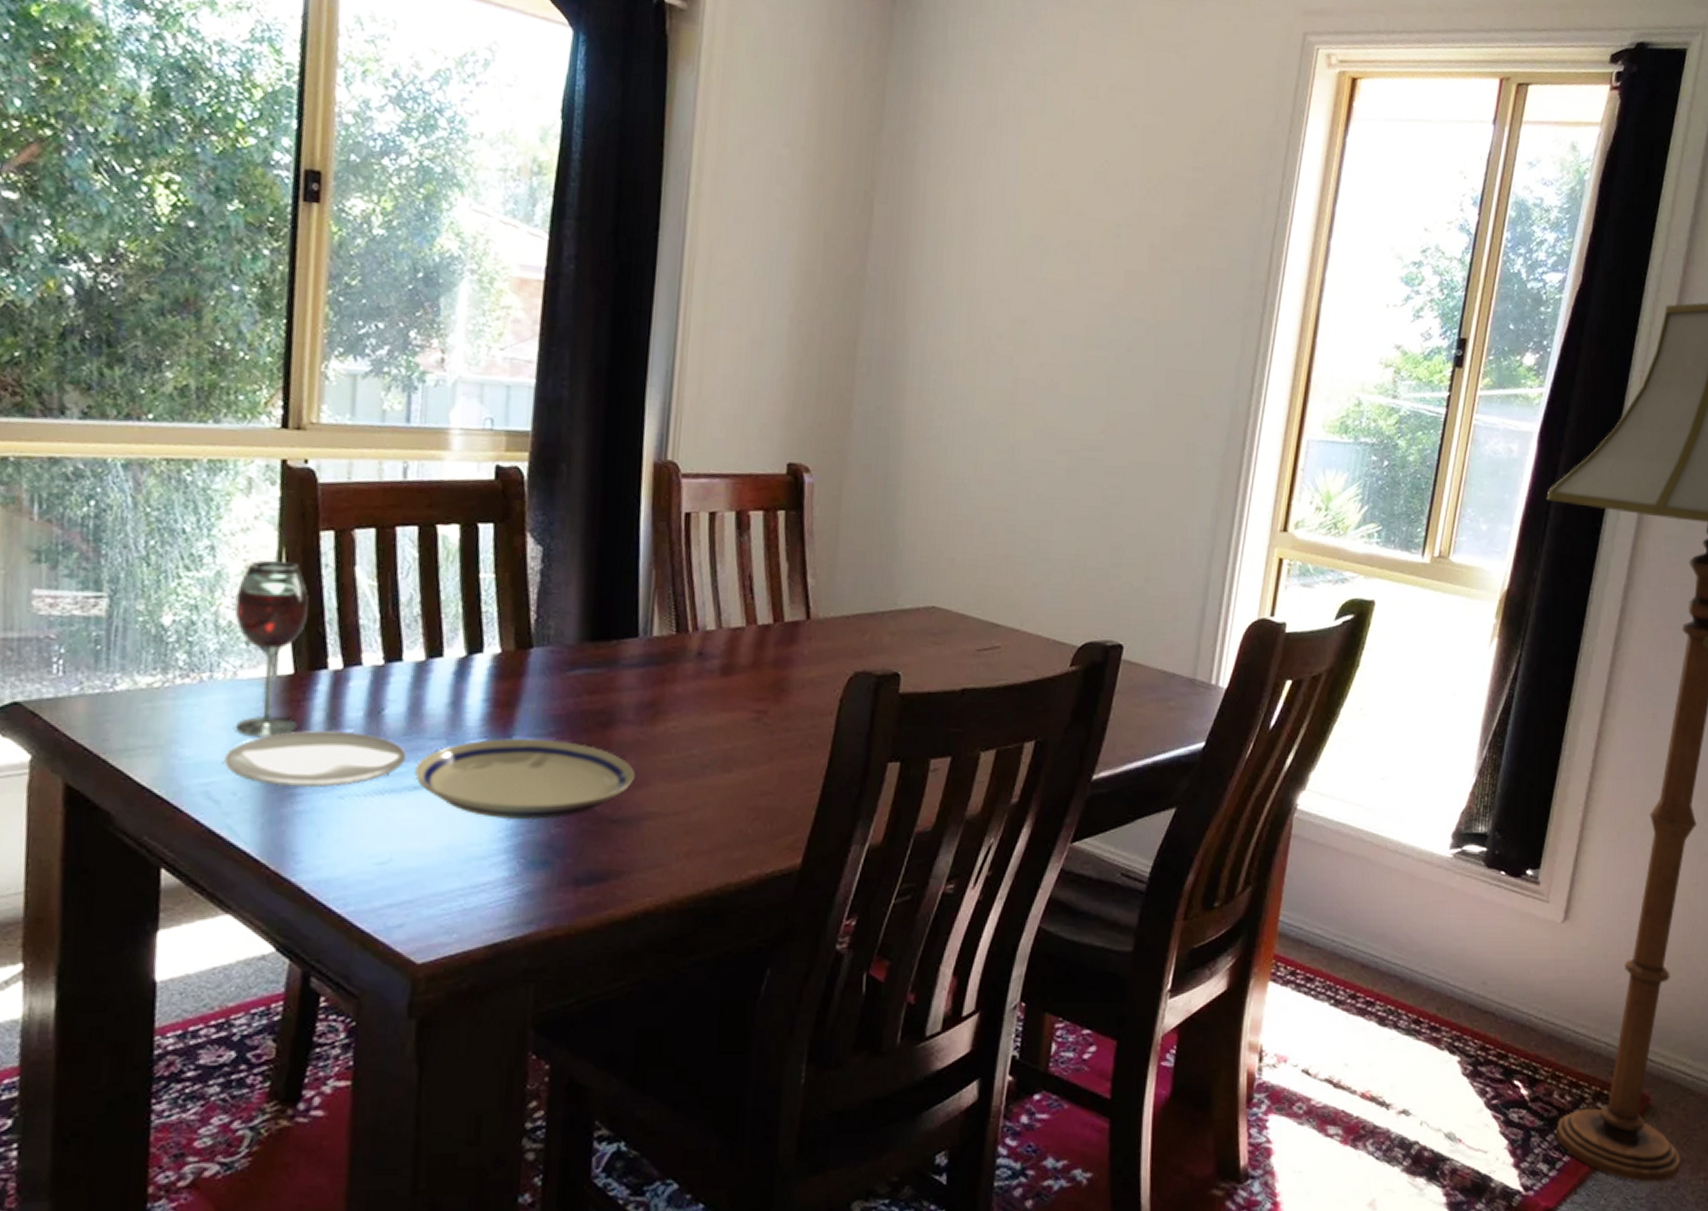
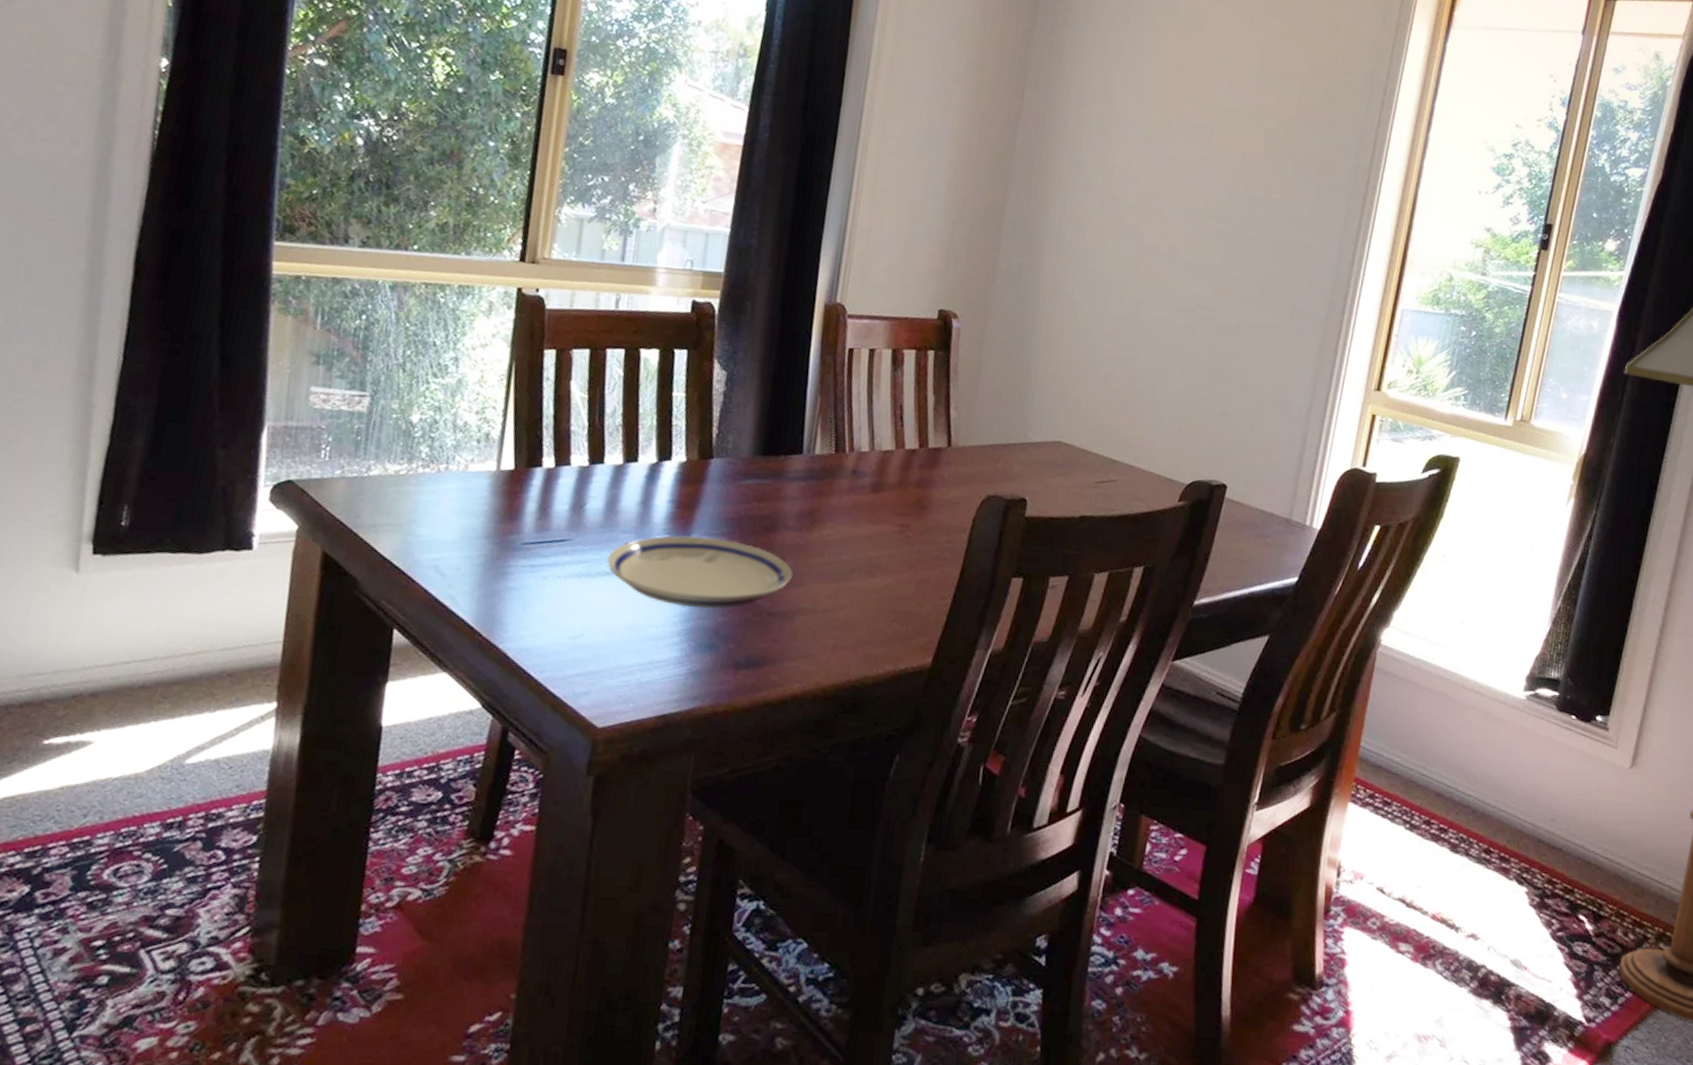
plate: present [224,729,407,787] -> none [451,518,602,569]
wineglass: present [234,559,309,736] -> none [464,371,531,522]

